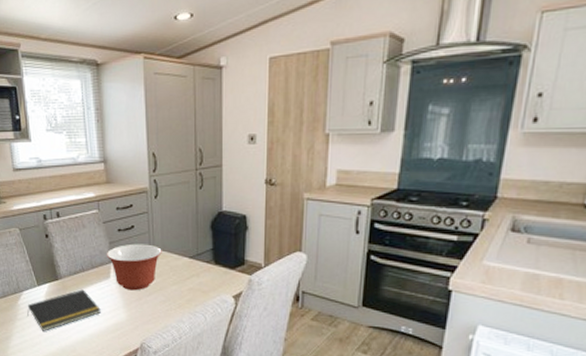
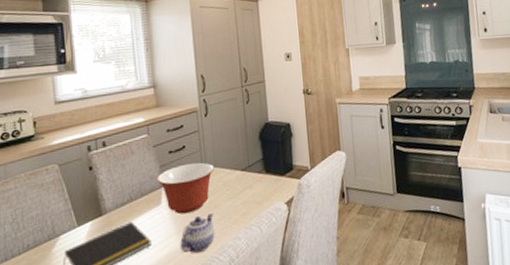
teapot: none [127,293,160,328] -> present [180,212,215,254]

